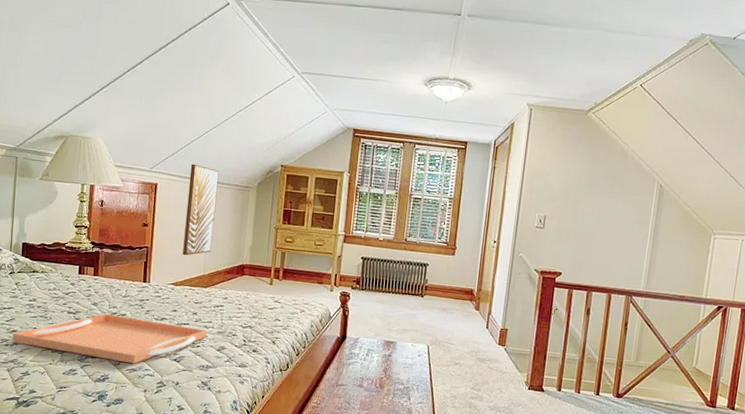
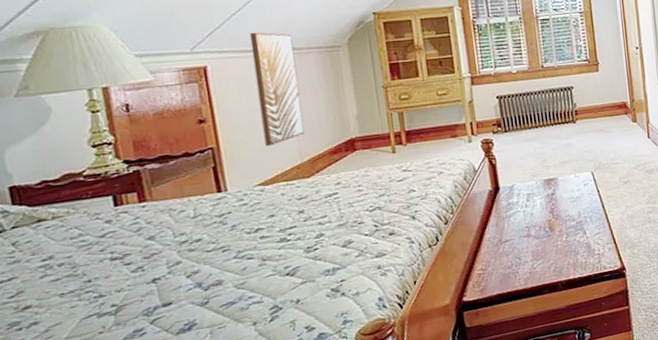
serving tray: present [12,313,207,364] -> none [26,227,324,323]

